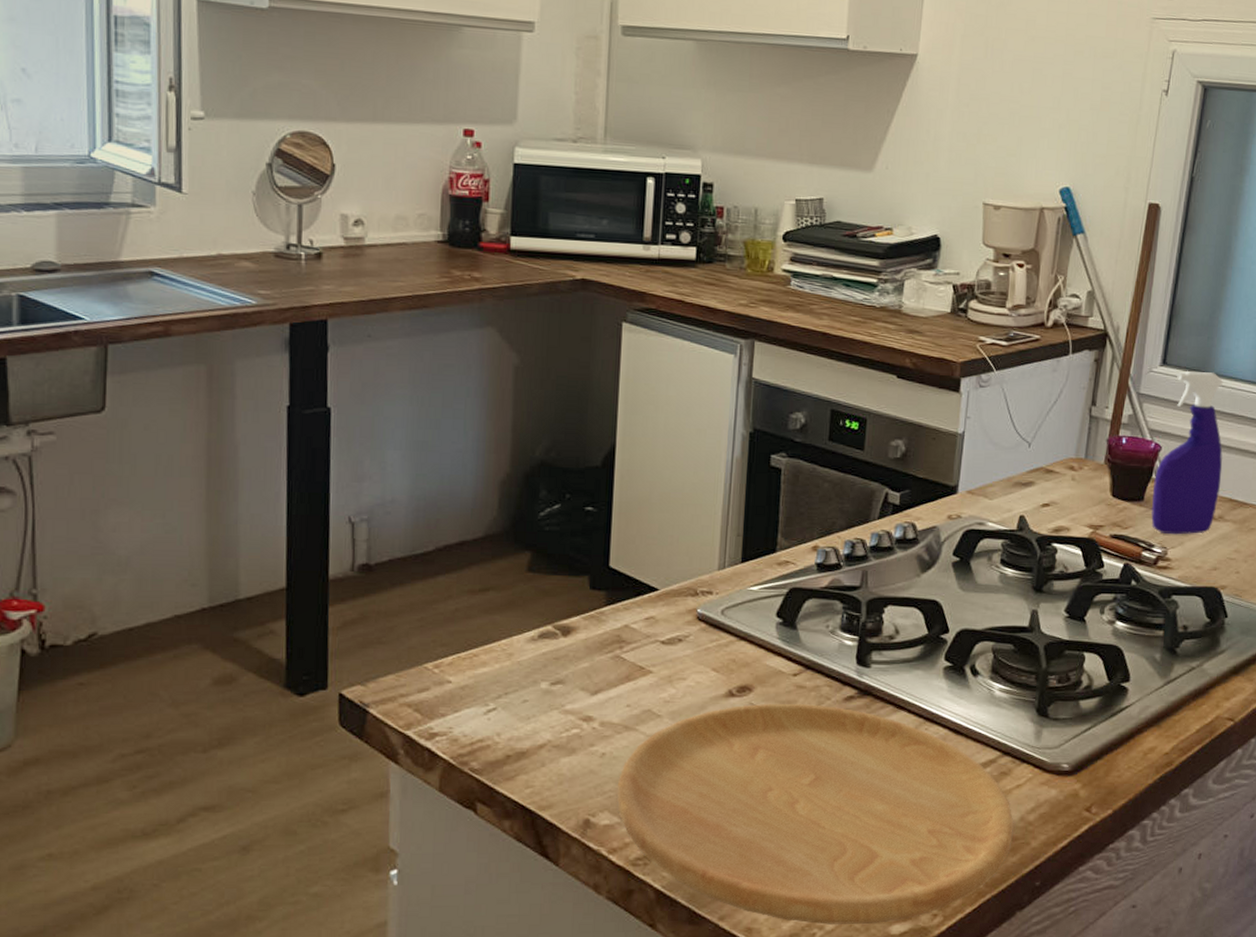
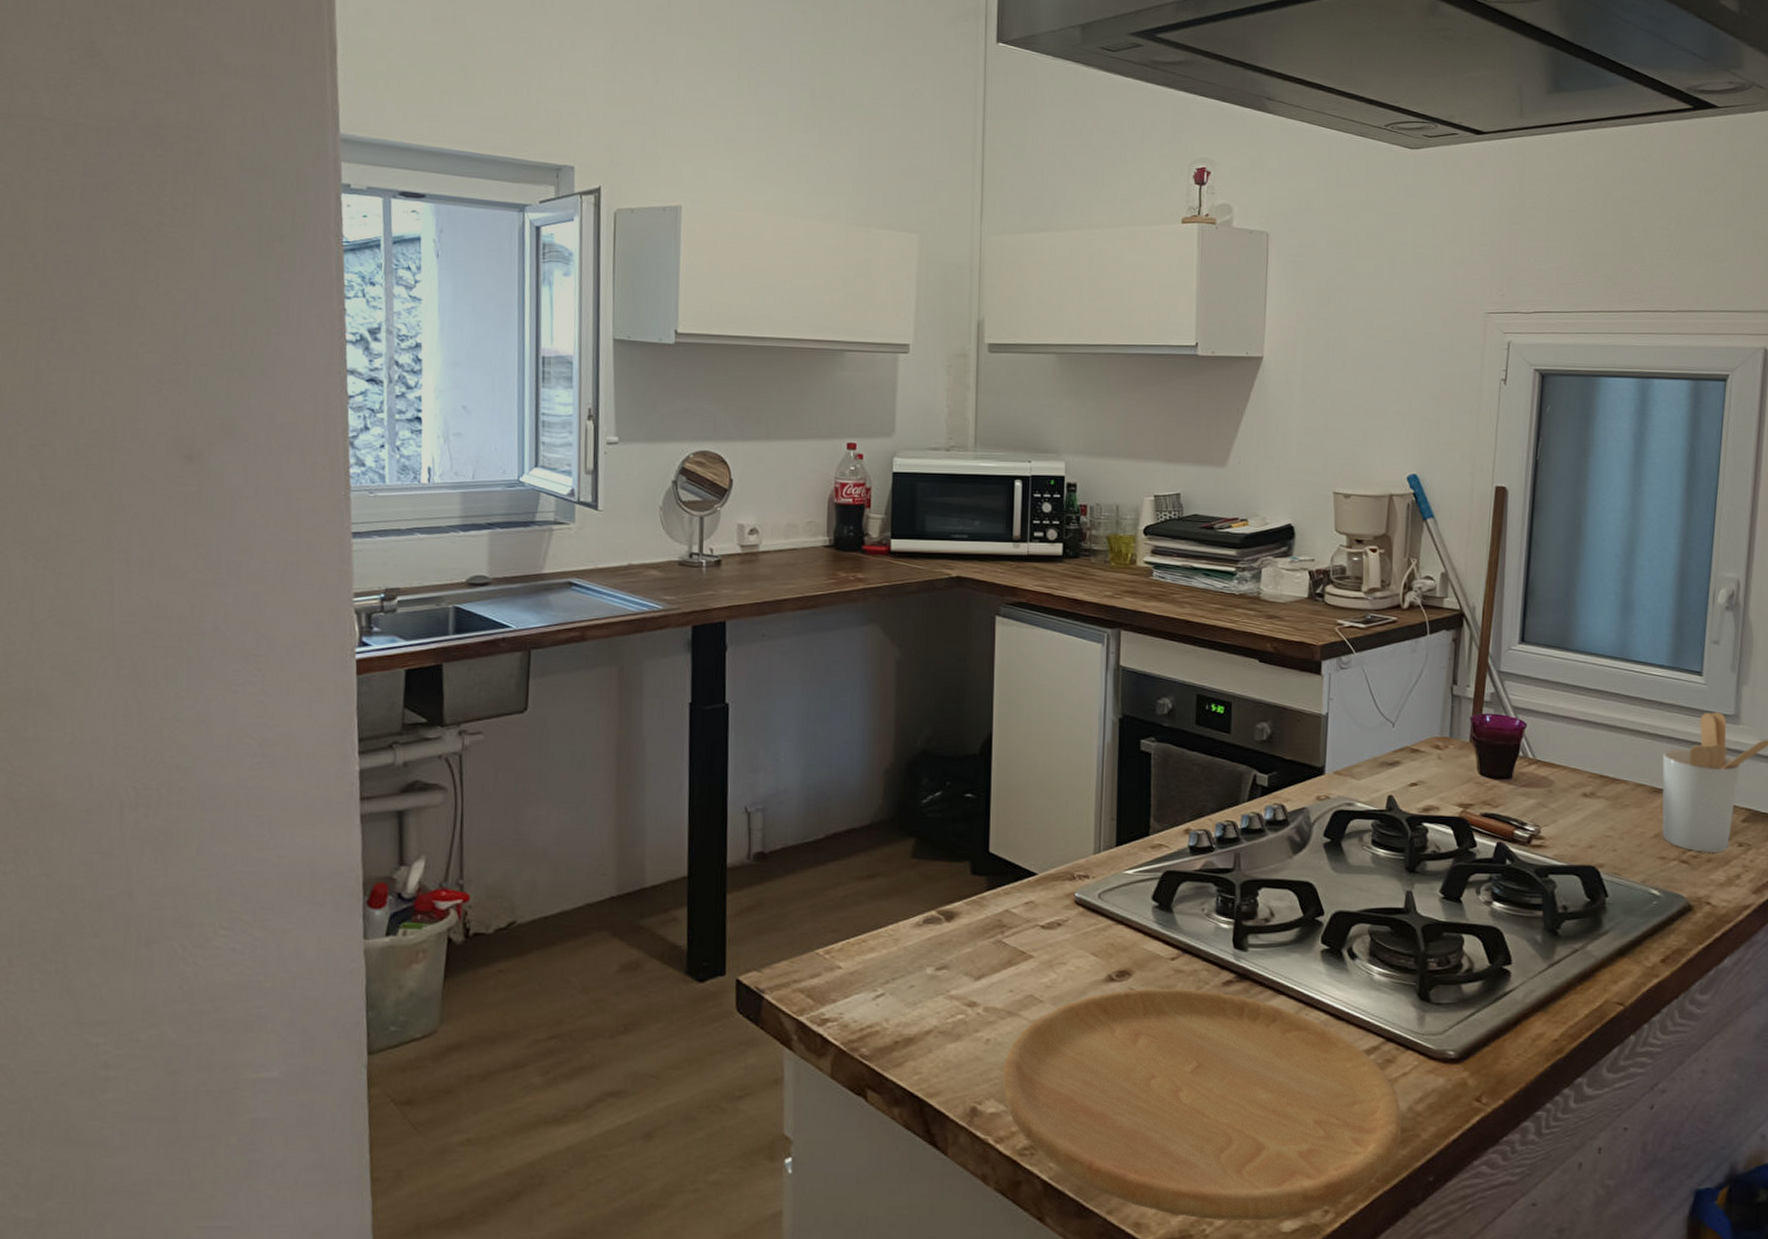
spray bottle: present [1151,371,1224,535] -> none [1520,648,1590,813]

